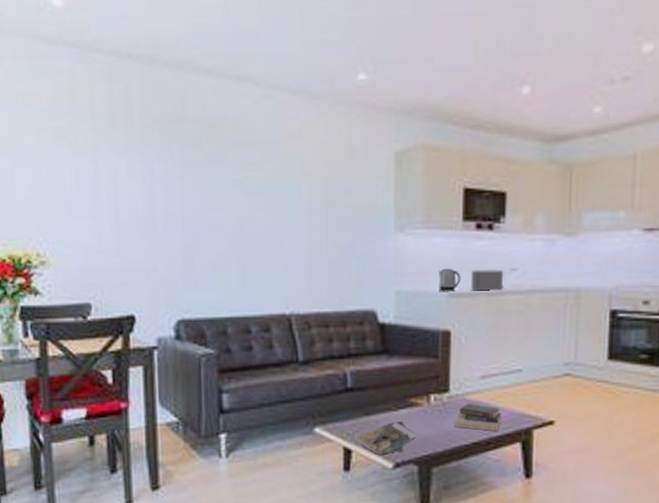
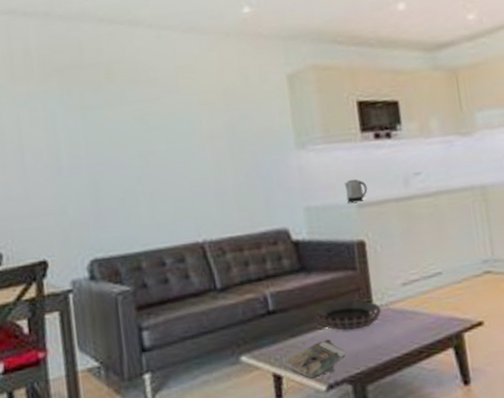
decorative bowl: none [391,387,457,416] -> present [314,300,381,331]
books: present [455,403,502,432] -> none [382,312,430,340]
toaster: present [470,270,504,291] -> none [375,175,410,199]

